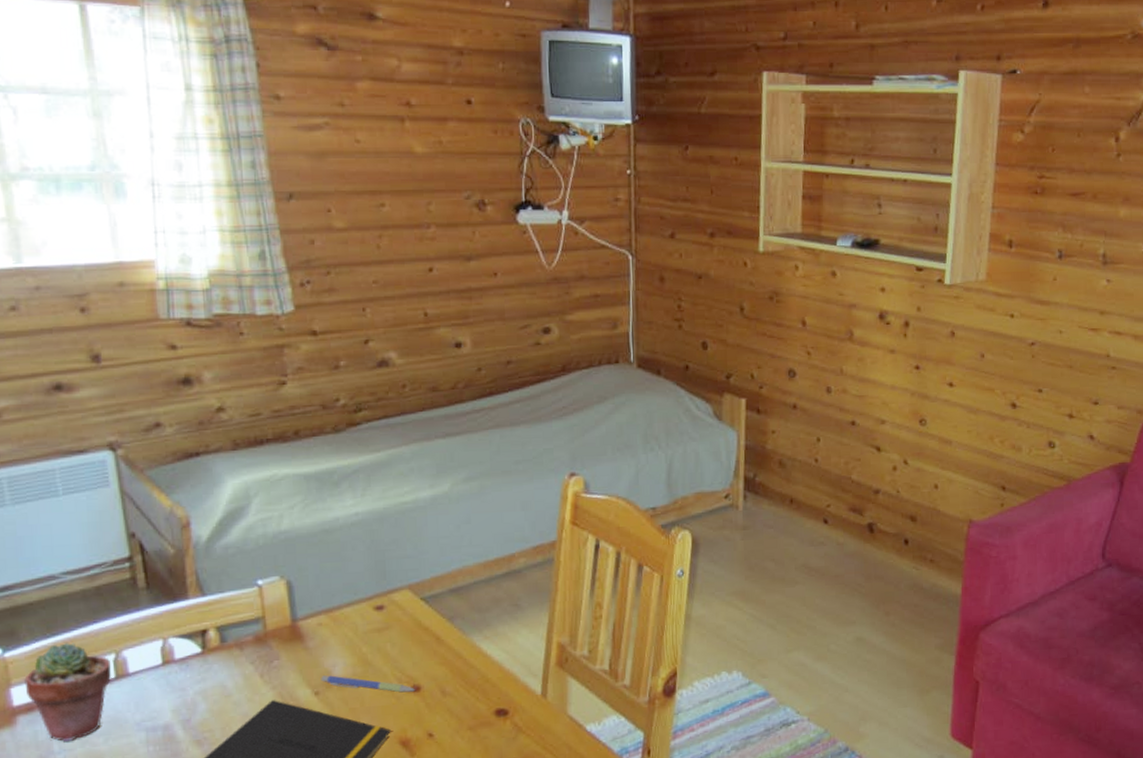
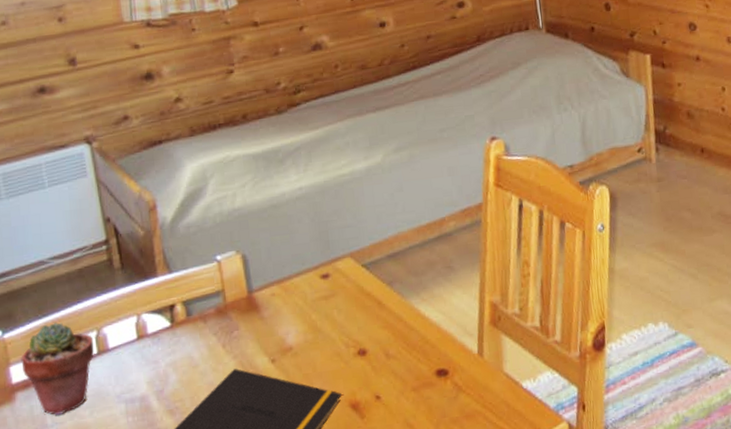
pen: present [321,675,415,693] -> none [276,343,361,357]

